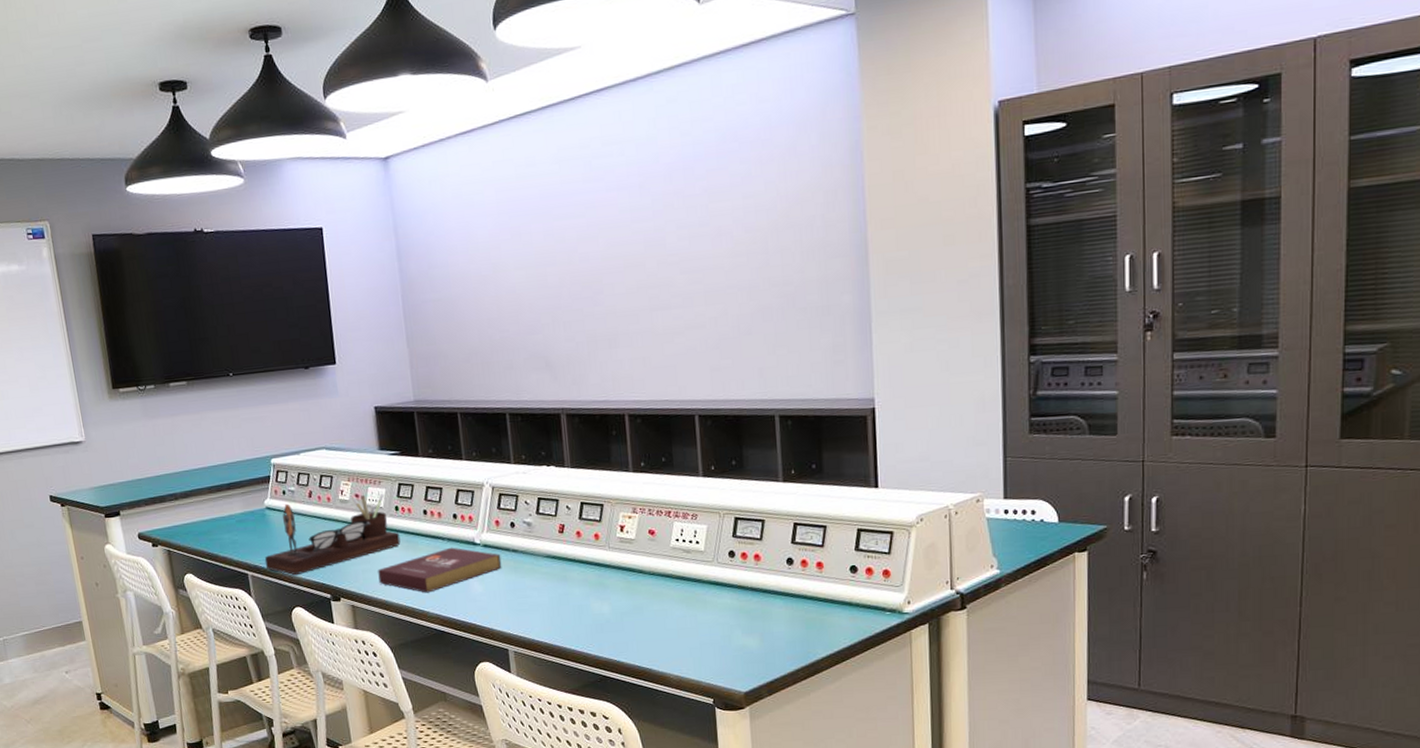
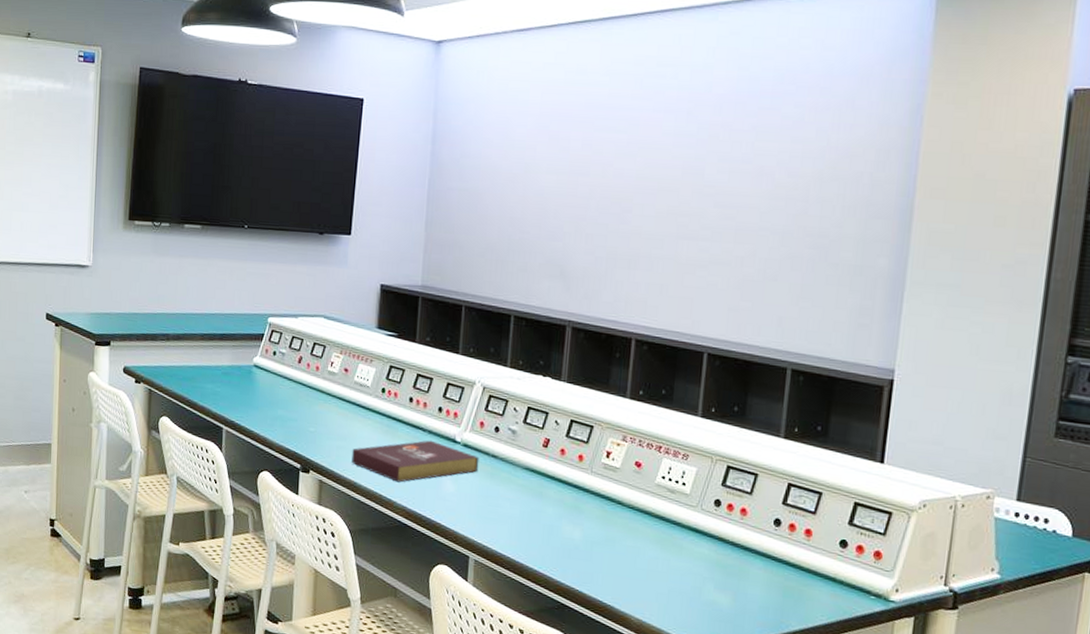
desk organizer: present [264,493,401,576] -> none [241,365,381,439]

